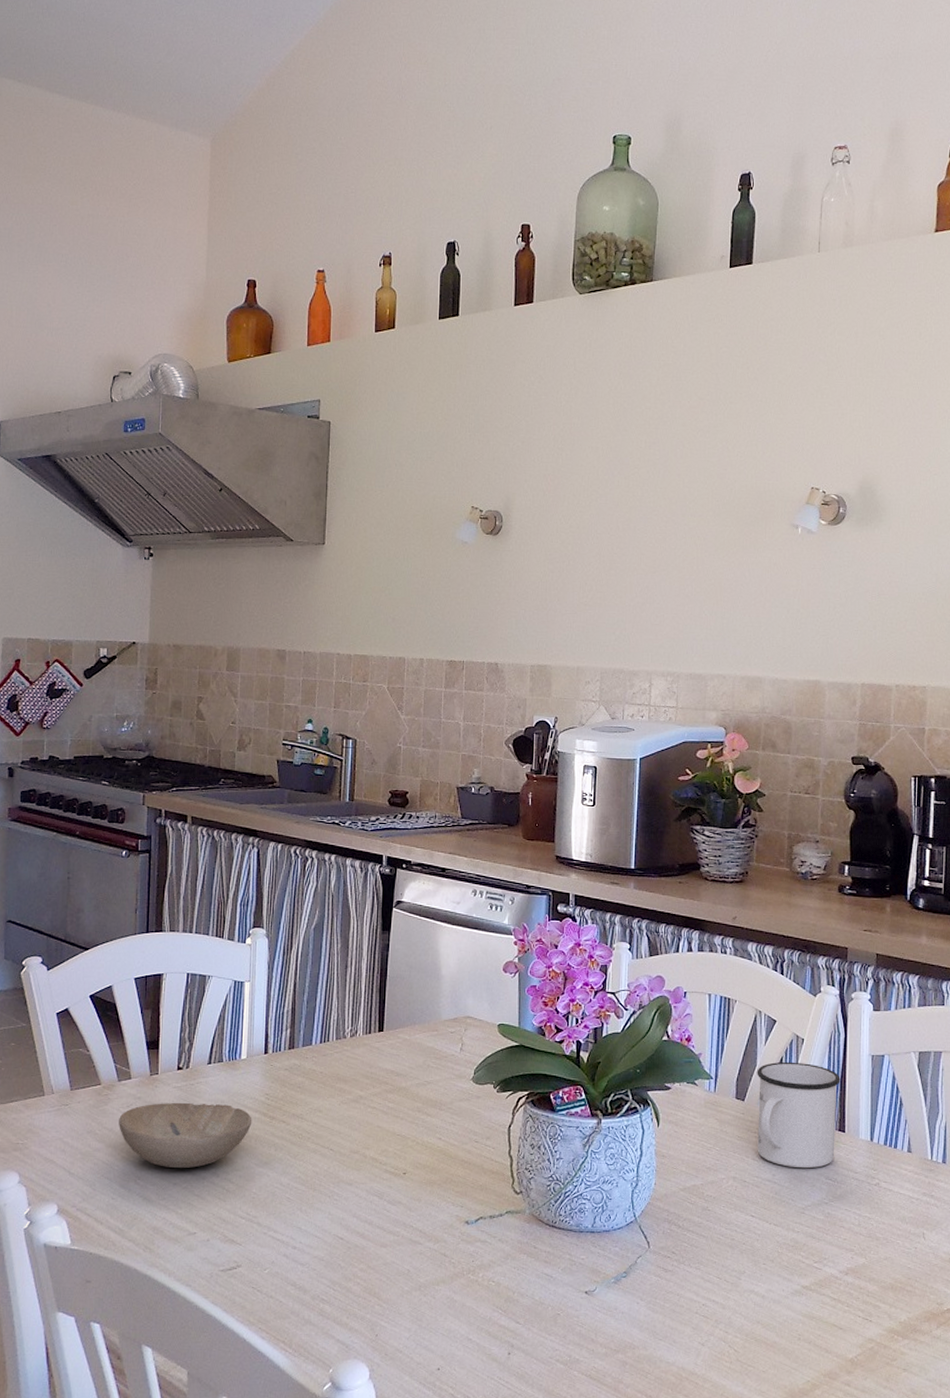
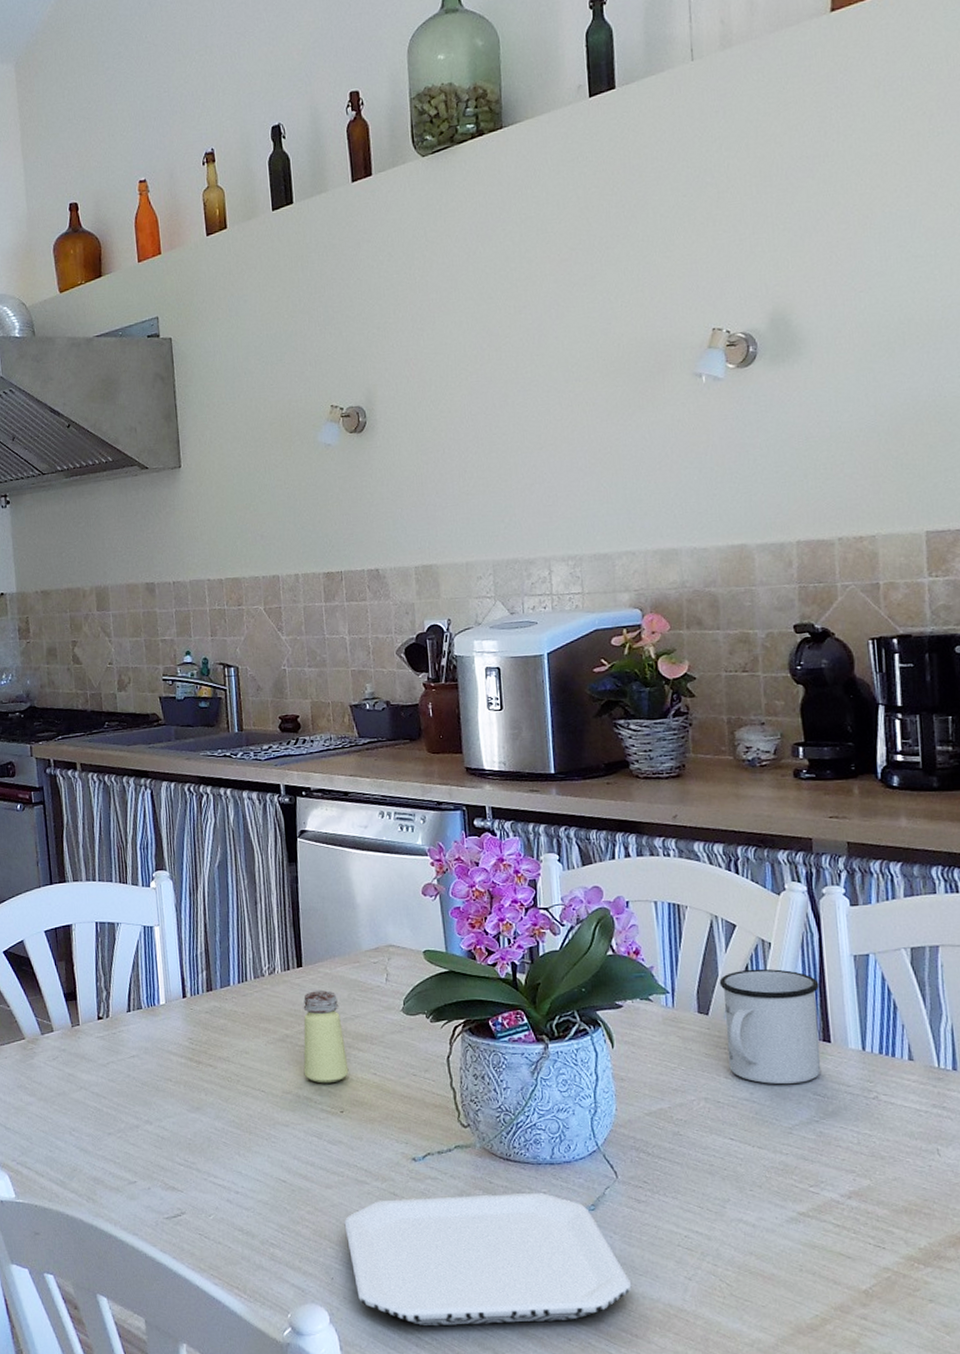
bowl: present [119,1102,252,1168] -> none [46,1051,179,1118]
saltshaker: none [373,1055,416,1146] -> present [303,990,349,1084]
plate: none [394,1259,651,1384] -> present [344,1193,632,1327]

